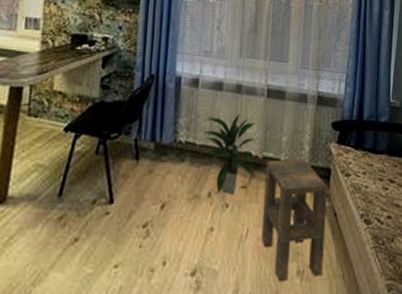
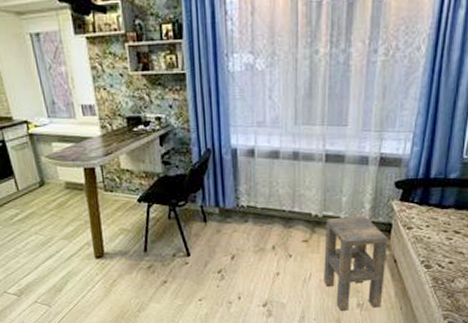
indoor plant: present [204,113,257,195] -> none [264,178,317,248]

